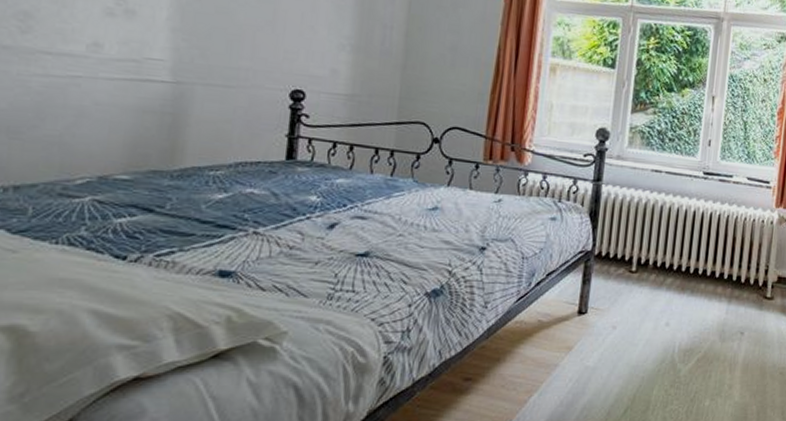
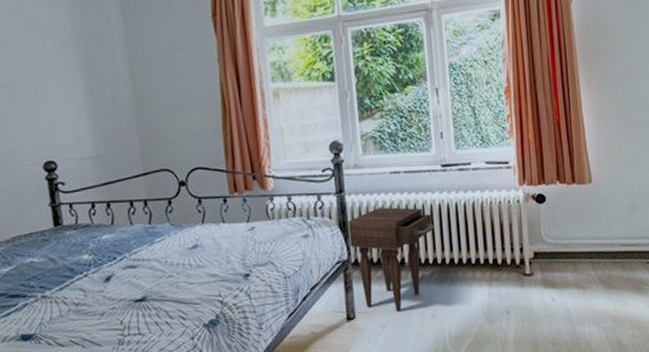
nightstand: none [597,203,686,314] -> present [348,207,435,312]

